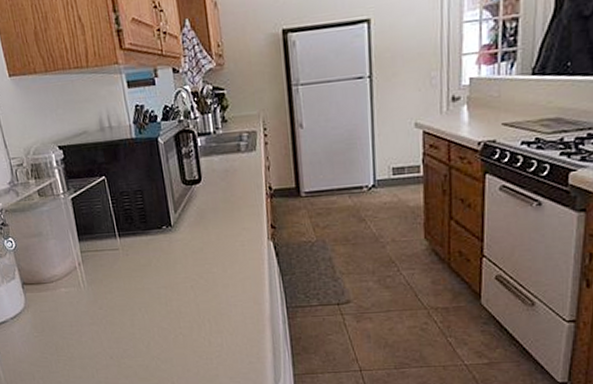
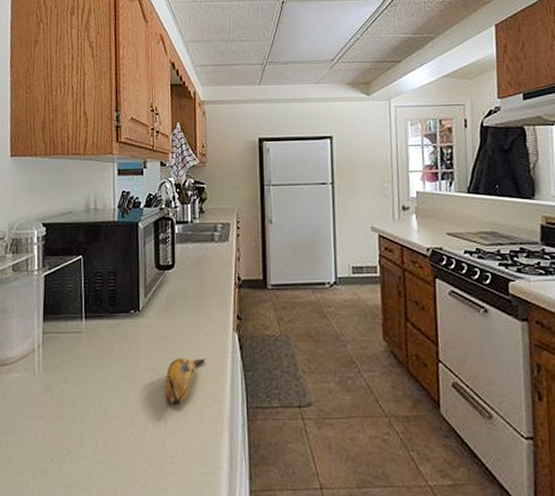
banana: none [205,266,243,309] -> present [165,357,206,406]

